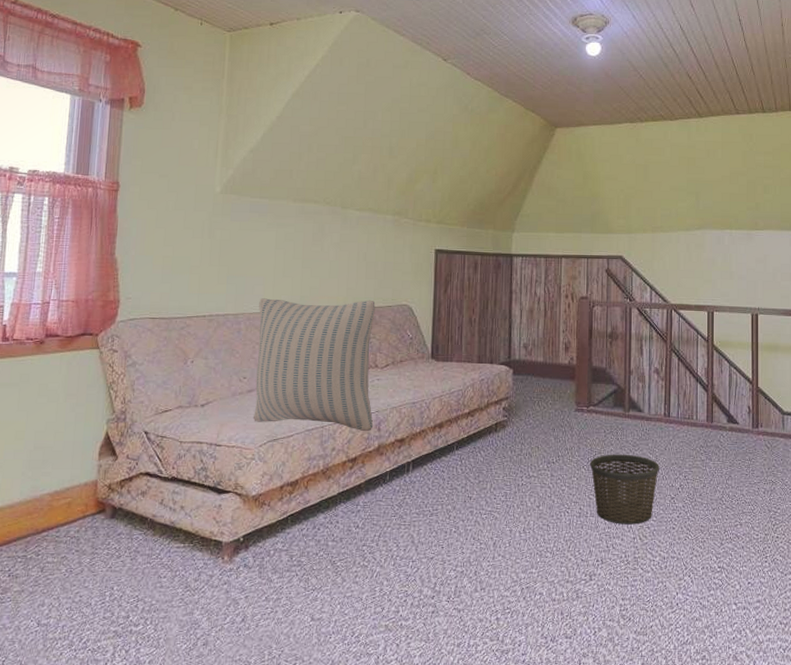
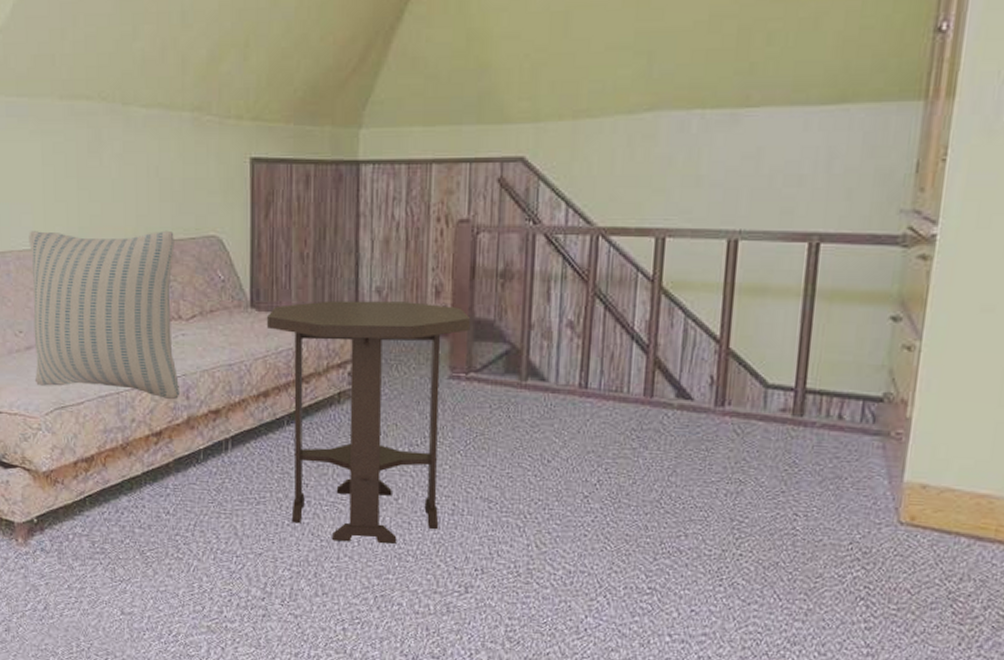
side table: none [443,353,590,544] -> present [267,300,471,544]
basket: present [589,454,660,525] -> none [467,436,569,528]

